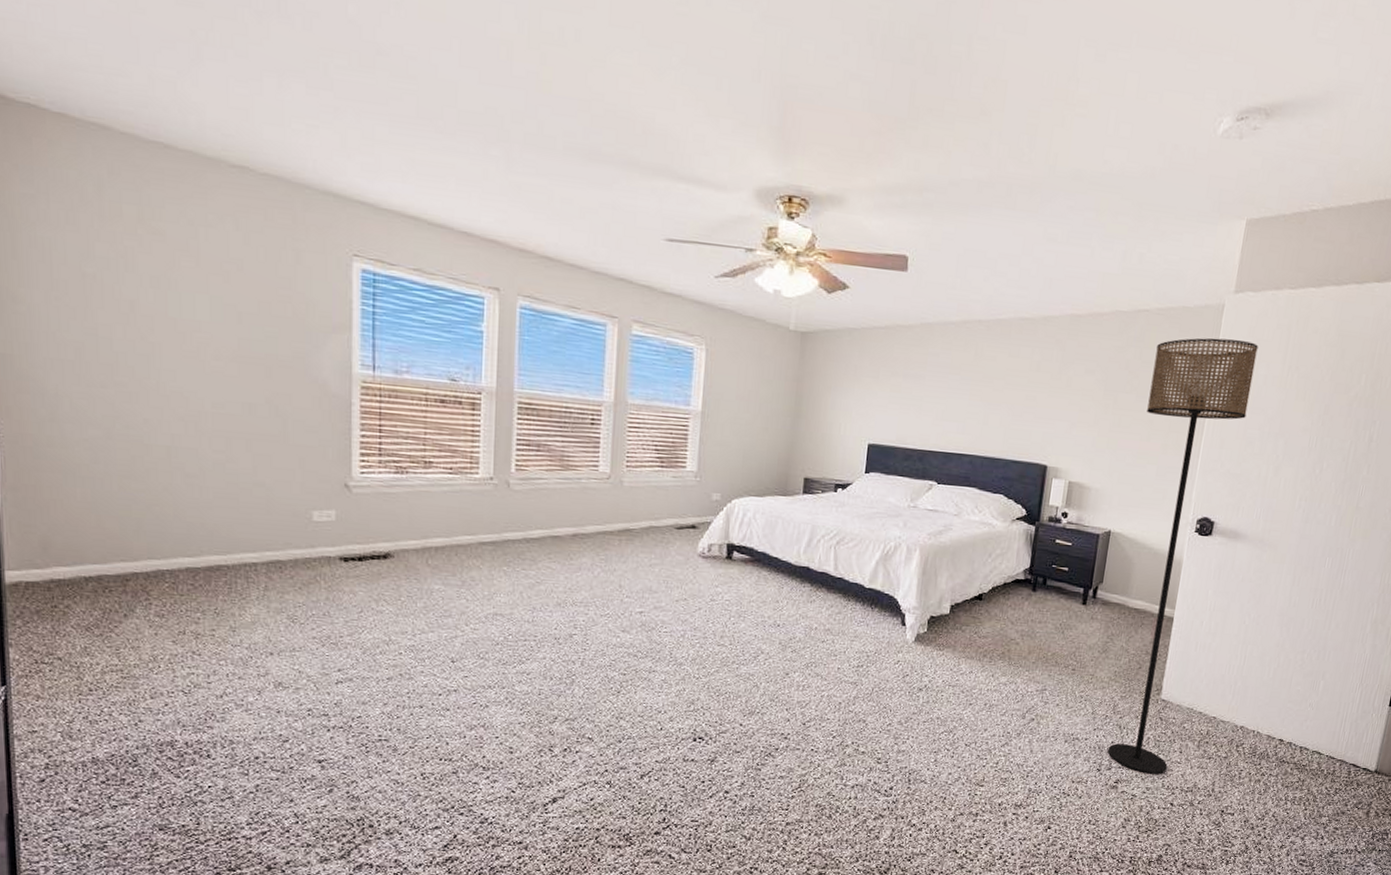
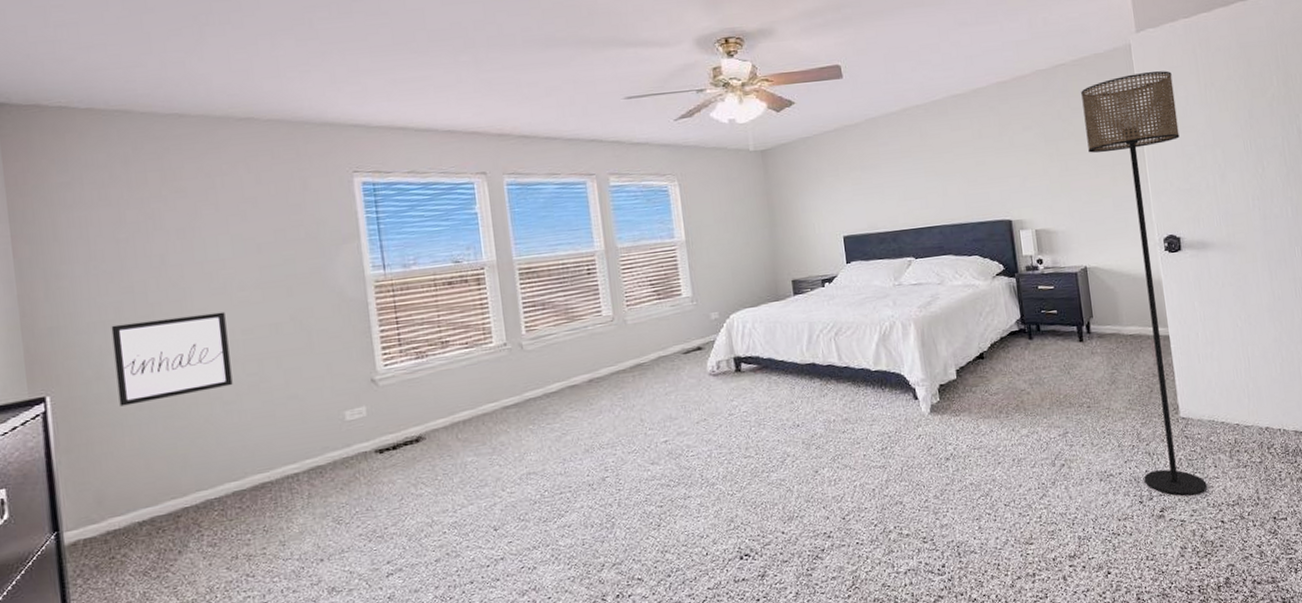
wall art: none [70,366,197,459] -> present [111,311,233,407]

